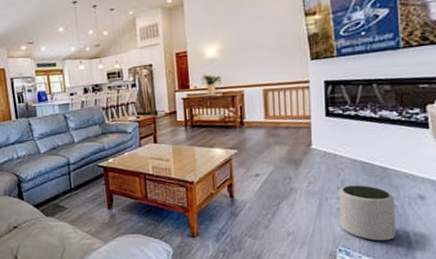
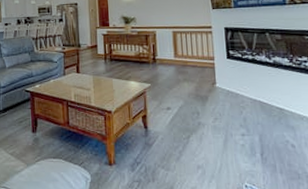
plant pot: present [339,185,396,241] -> none [242,123,297,180]

